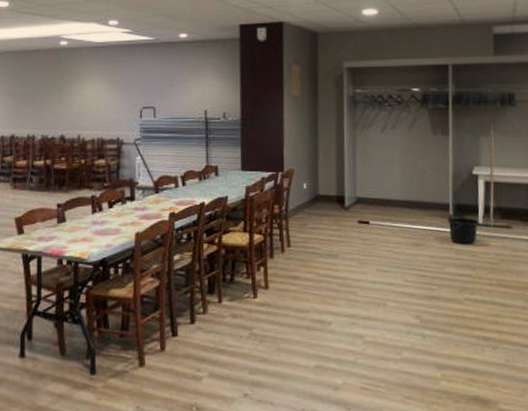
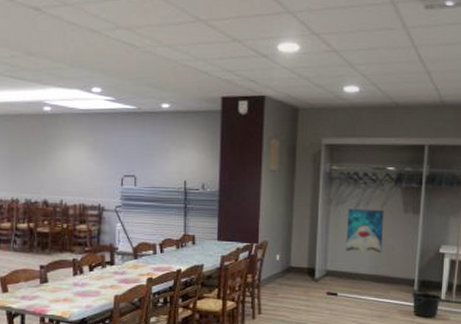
wall art: none [374,131,414,179] -> present [346,208,384,254]

